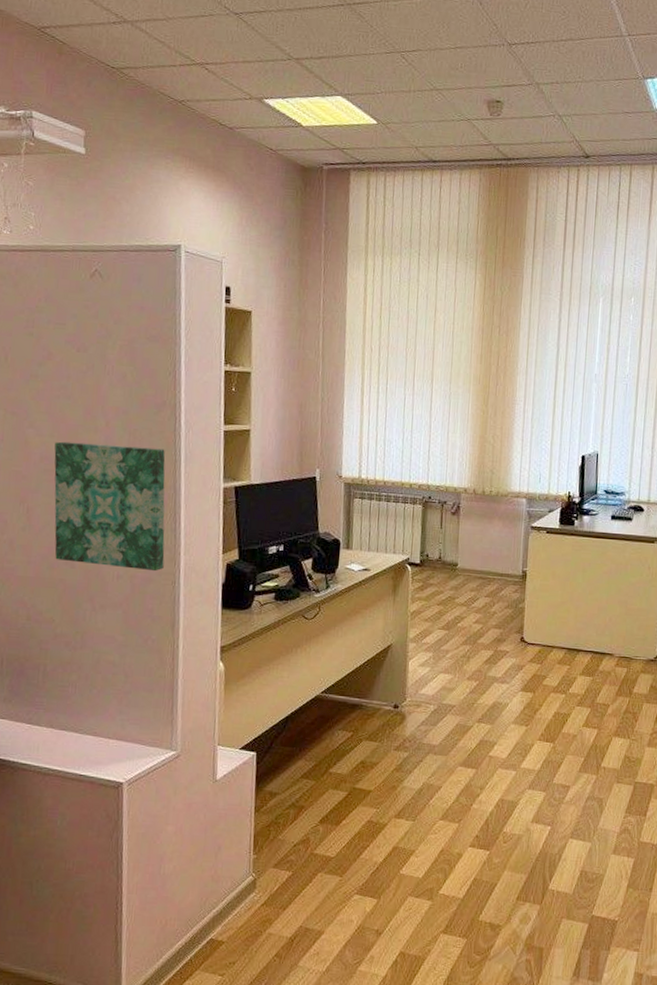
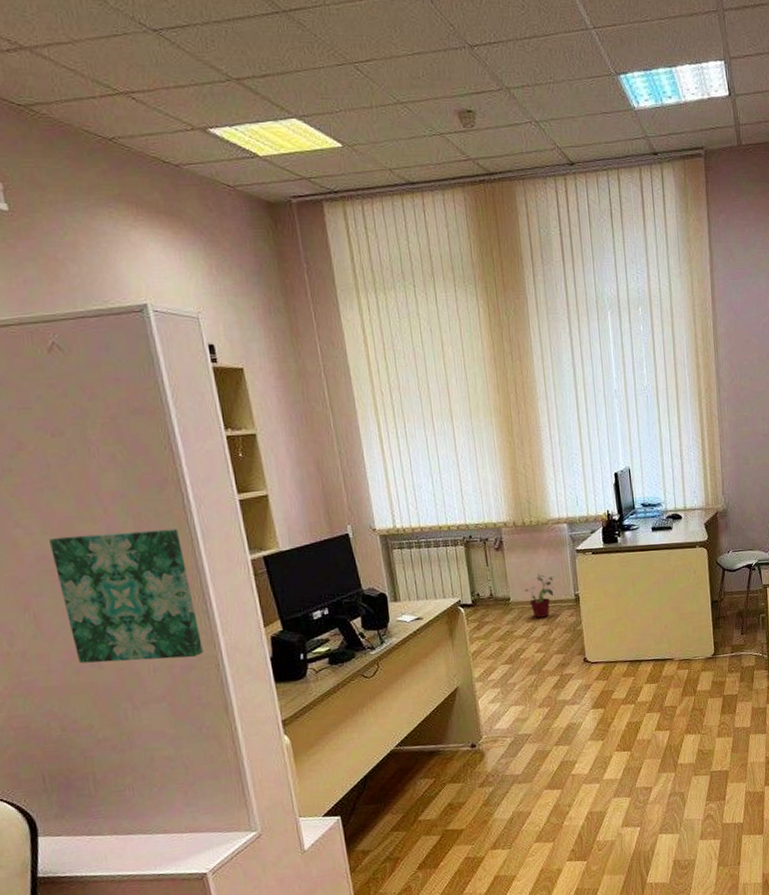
potted plant: none [474,543,506,589] -> present [525,573,555,618]

